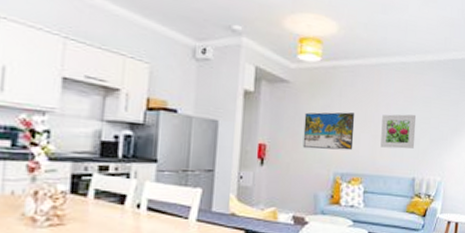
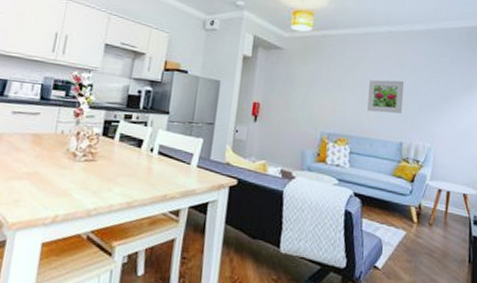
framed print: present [302,112,355,151] -> none [292,76,343,112]

